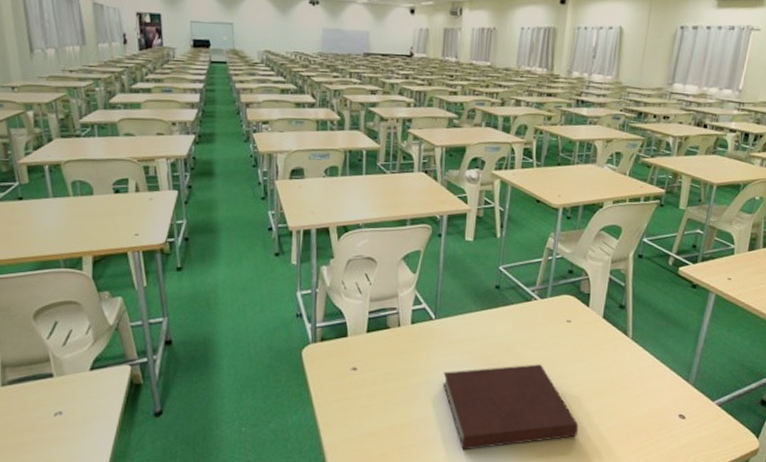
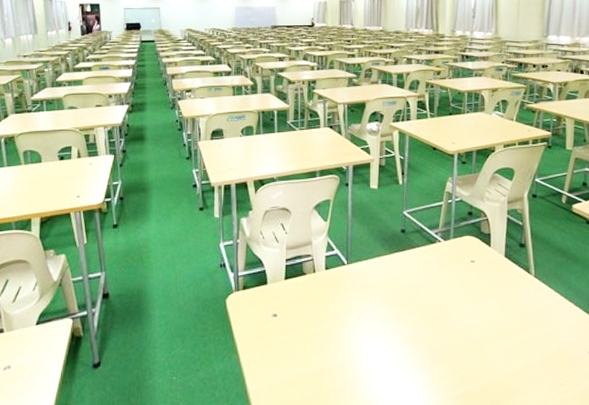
notebook: present [443,364,579,450] -> none [358,305,492,394]

